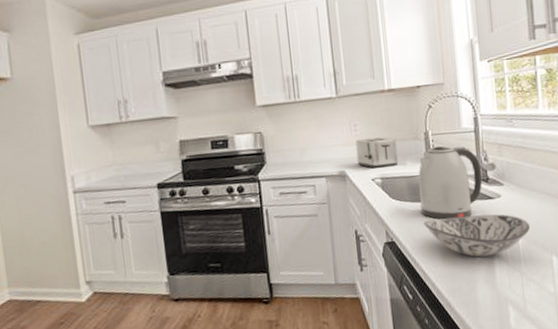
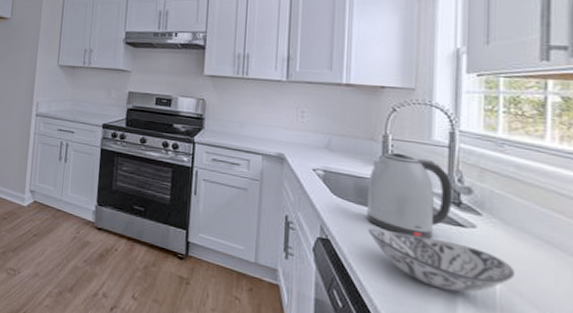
toaster: present [355,137,399,169] -> none [299,126,348,162]

